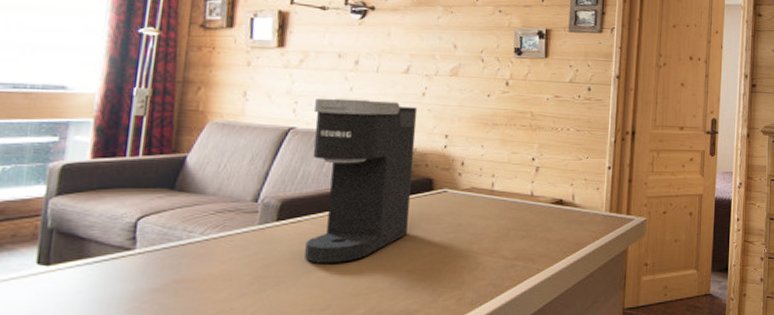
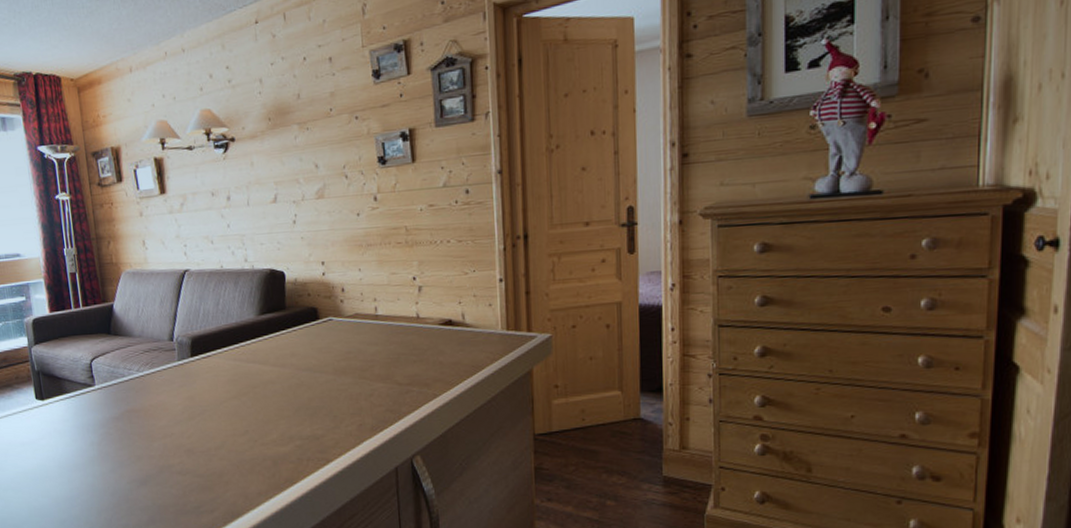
coffee maker: present [305,98,418,263] -> none [201,234,303,394]

